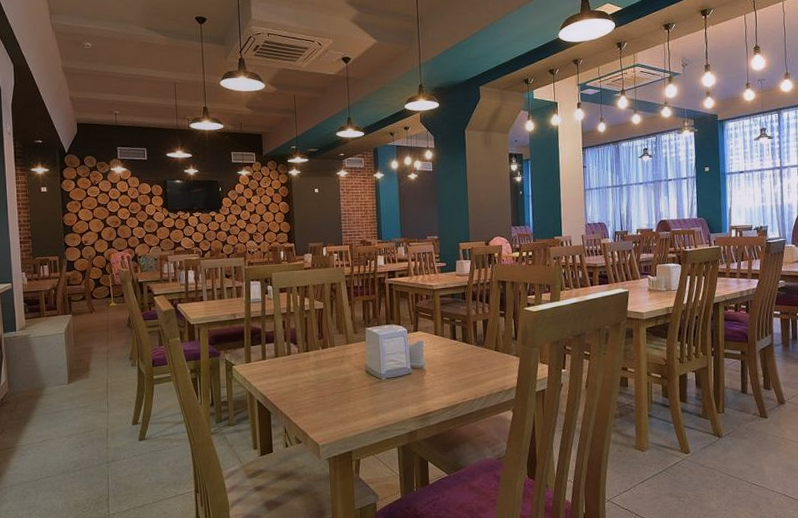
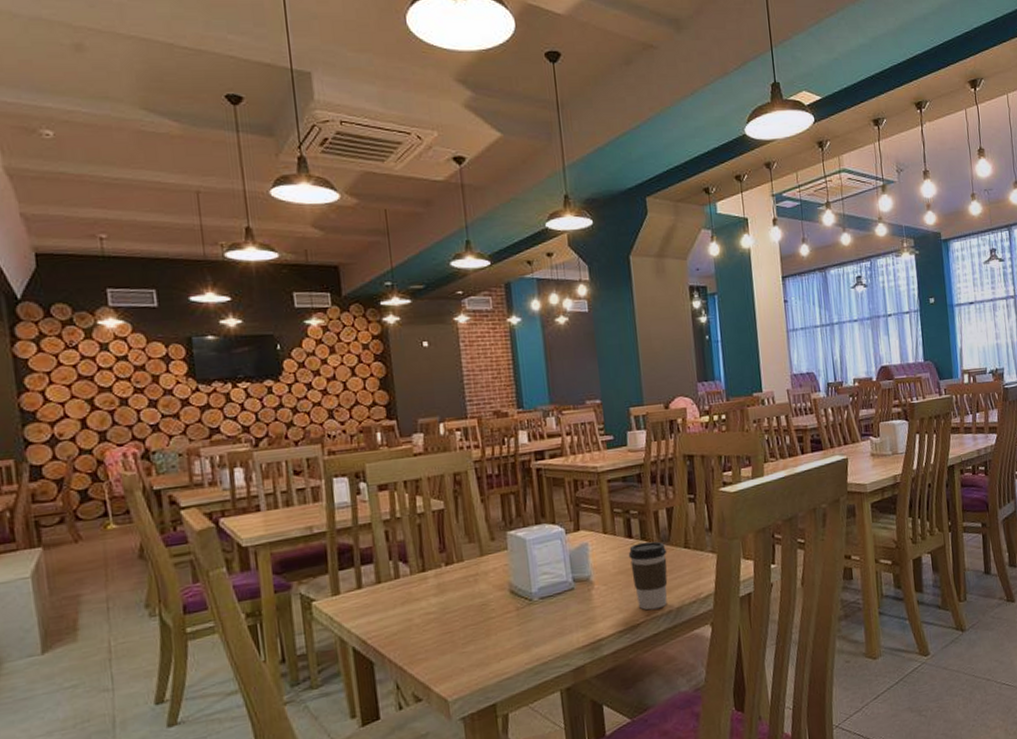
coffee cup: none [452,343,482,395] -> present [628,541,668,610]

